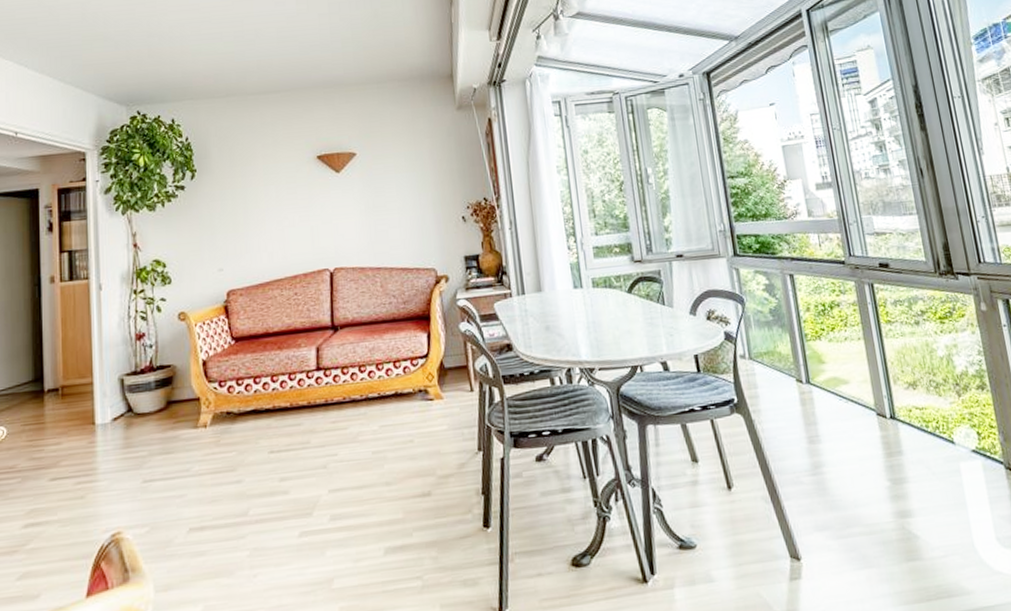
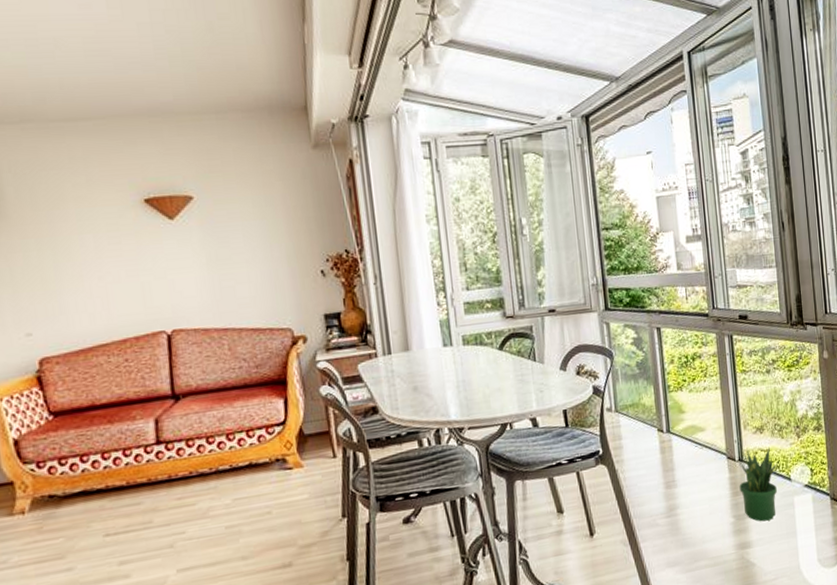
planter: none [890,404,940,488] -> present [738,447,779,522]

